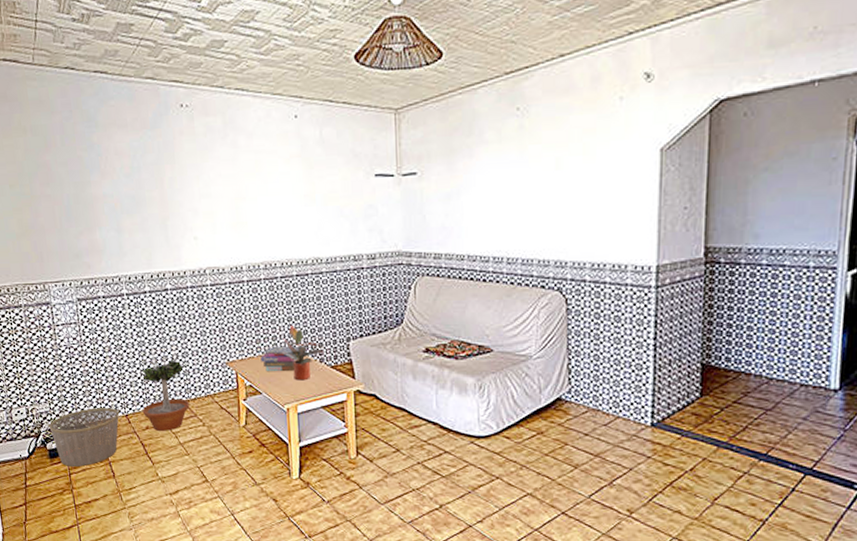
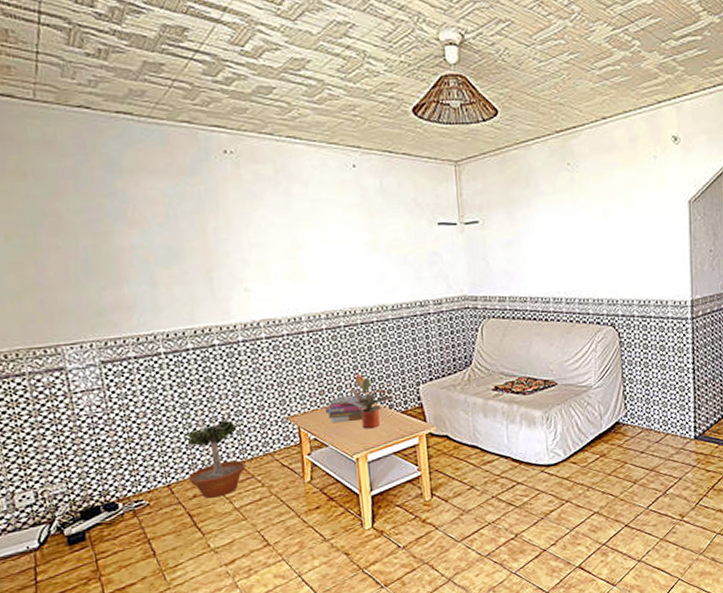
basket: present [47,408,121,467] -> none [64,478,161,552]

